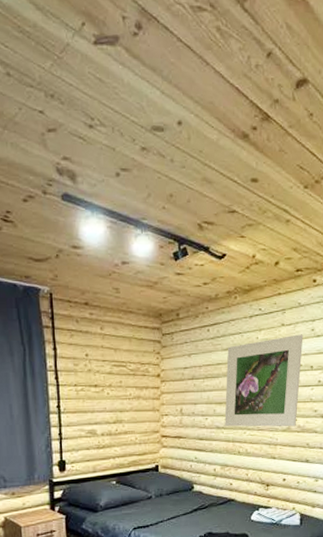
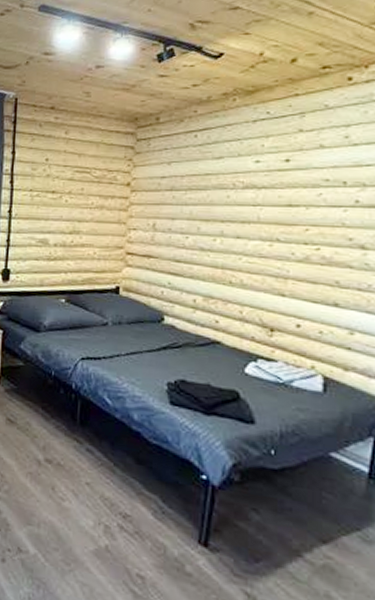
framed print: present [224,334,303,427] -> none [212,142,332,258]

